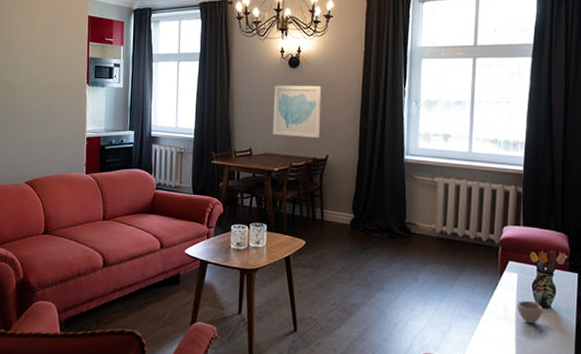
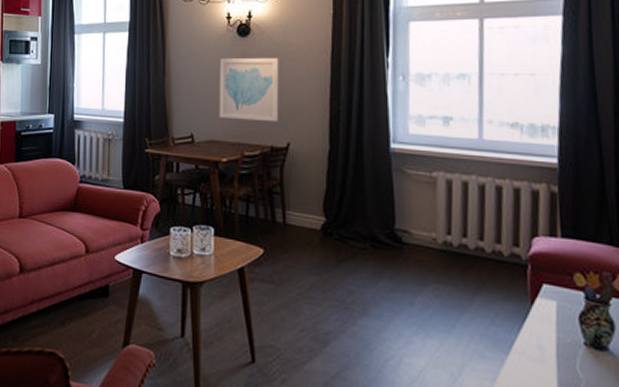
cup: present [517,300,544,324] -> none [558,338,598,371]

